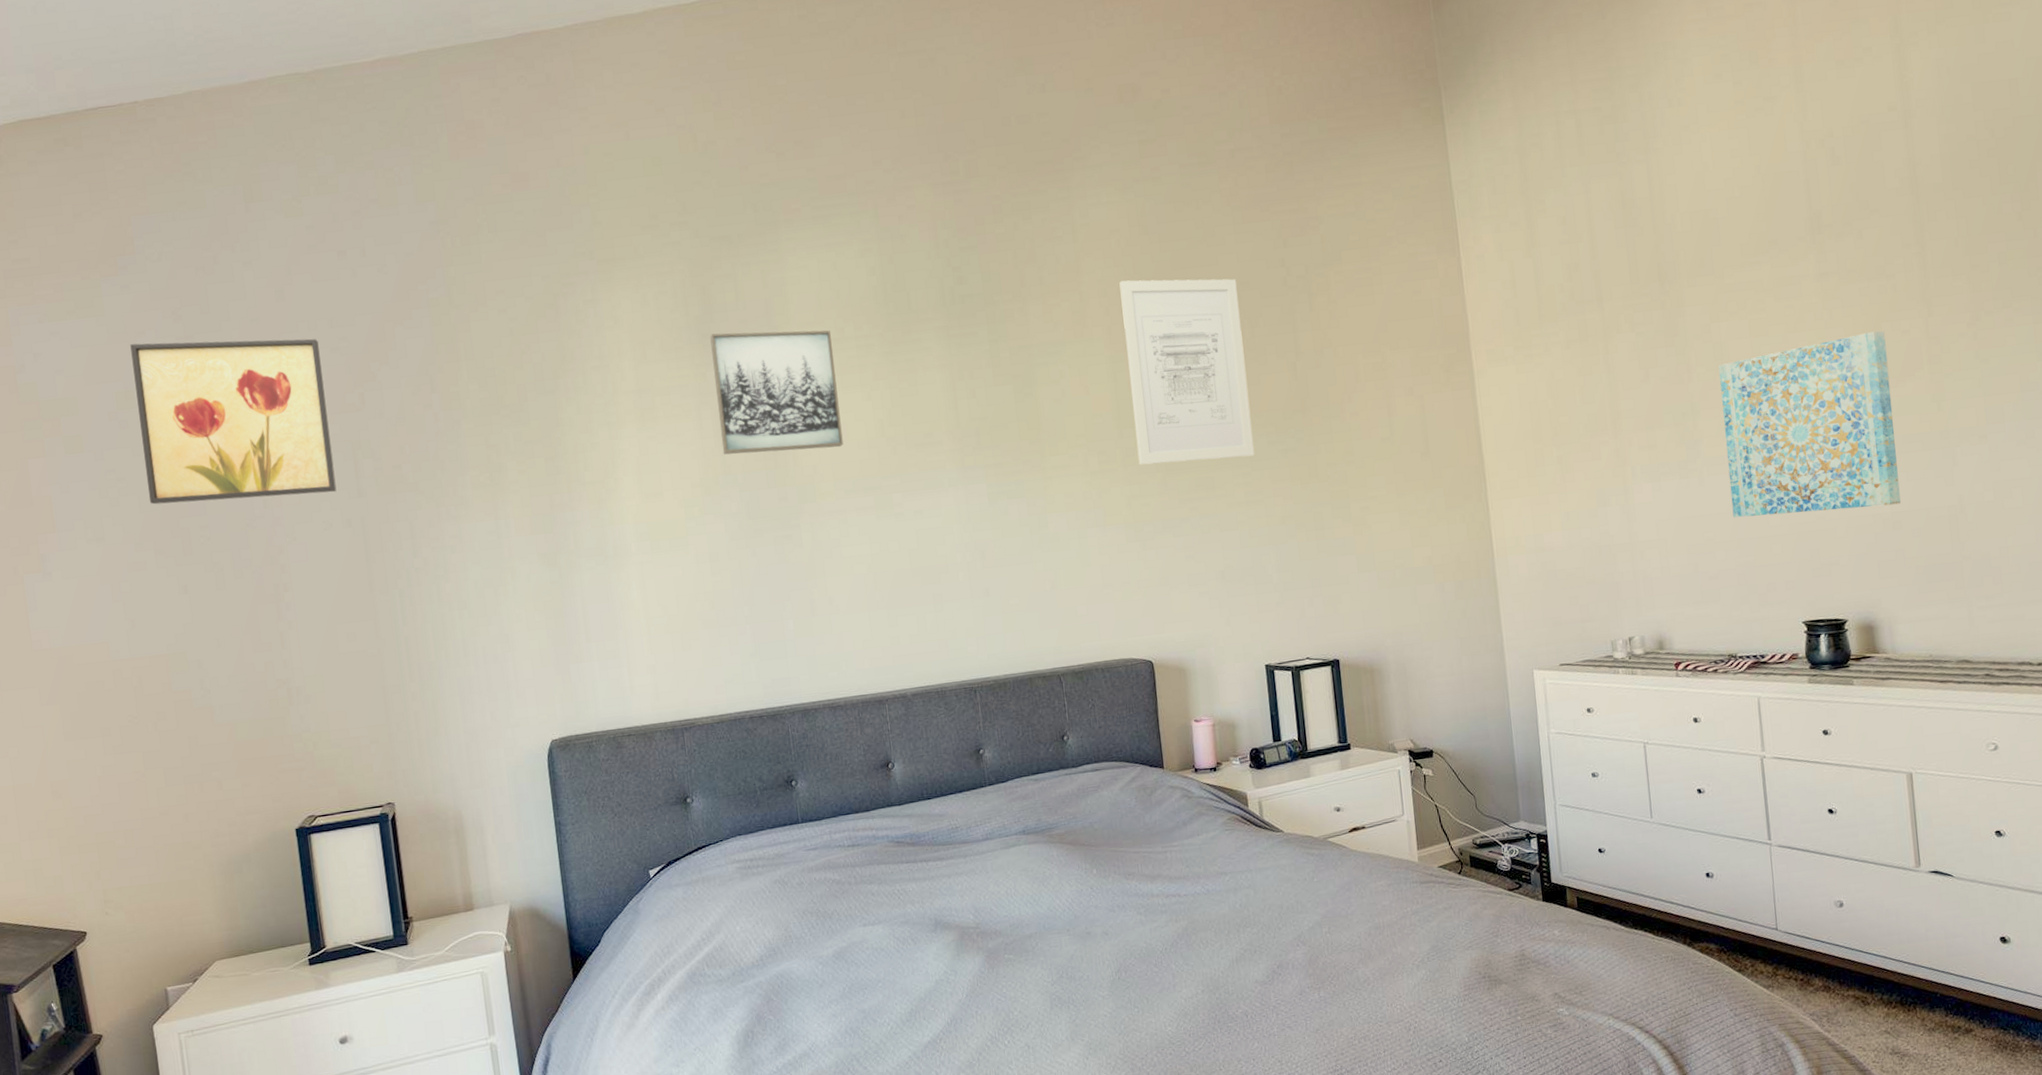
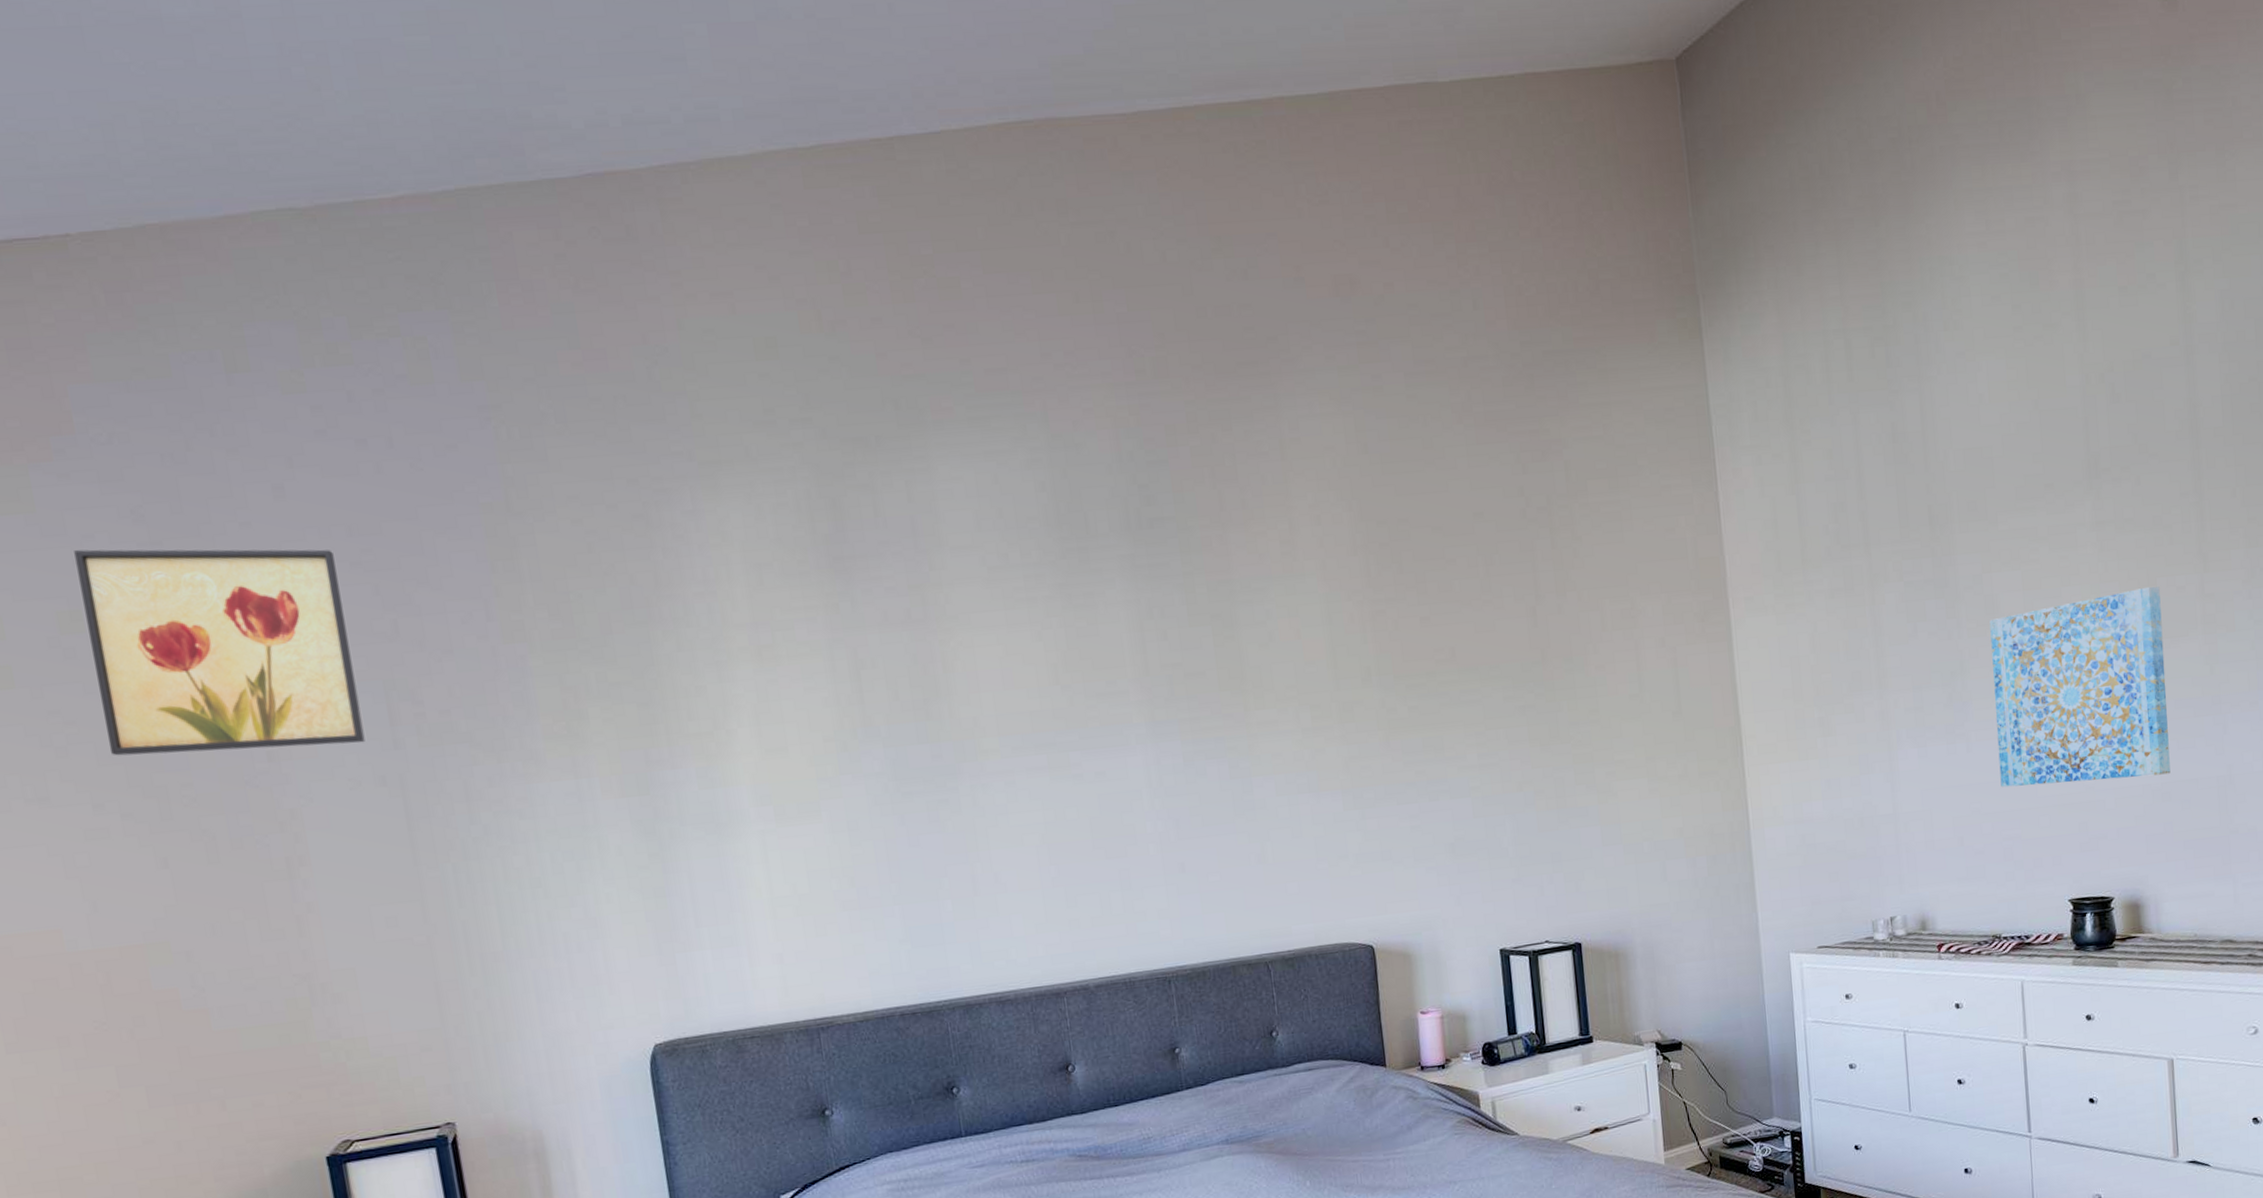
wall art: present [710,330,843,455] -> none [843,555,1009,703]
wall art: present [1119,278,1254,465] -> none [1335,506,1489,722]

